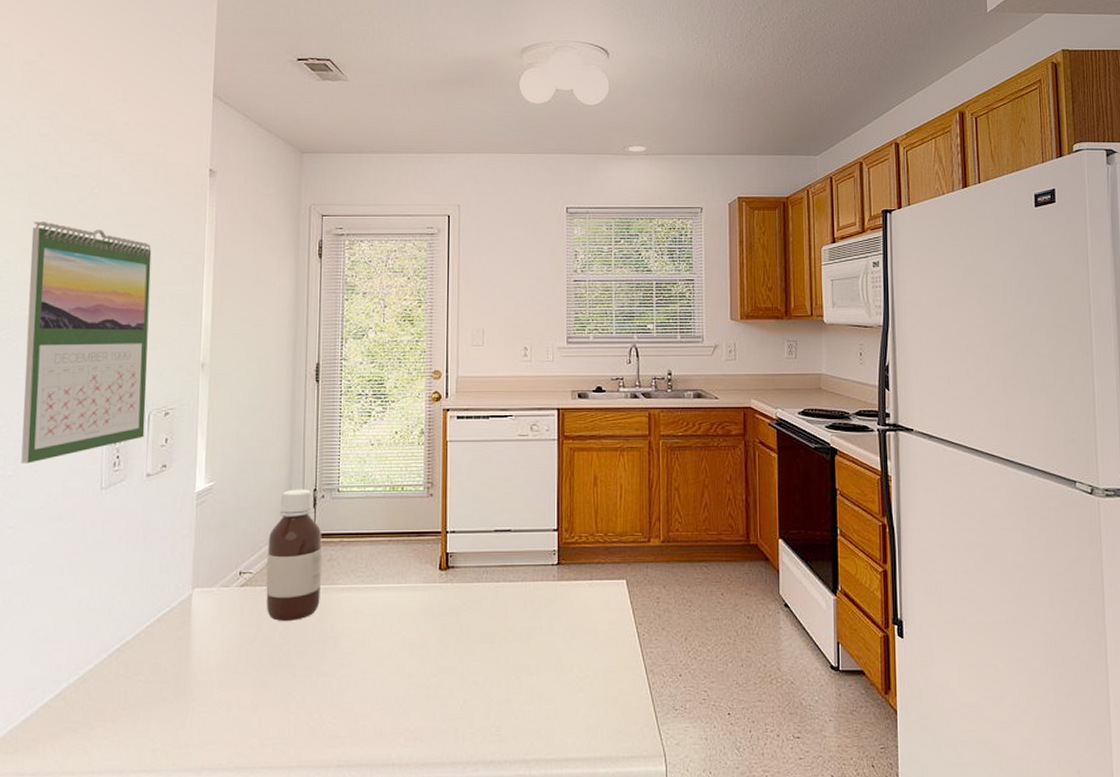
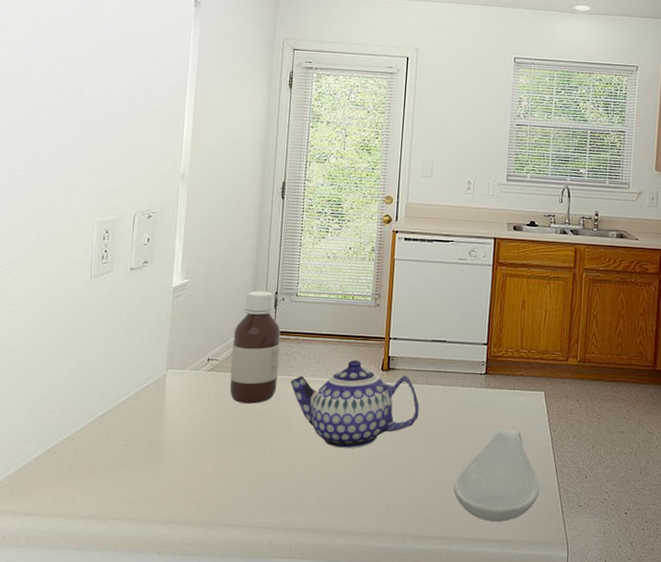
calendar: present [21,222,152,464] -> none [22,37,141,251]
teapot: none [336,560,485,665] -> present [291,360,419,449]
spoon rest: none [529,626,629,737] -> present [453,428,540,522]

